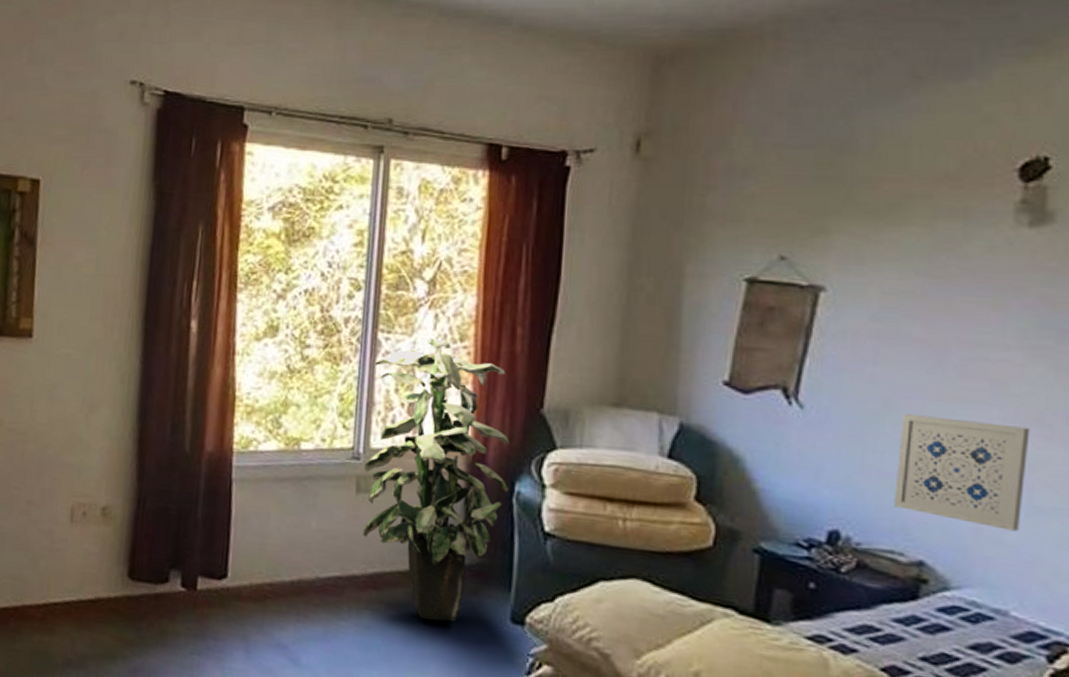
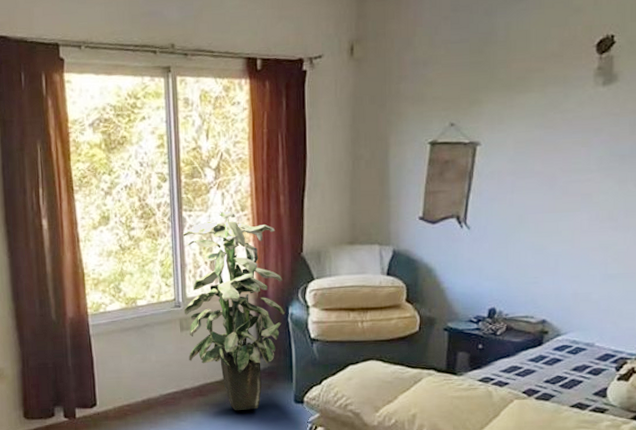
wall art: present [894,414,1030,532] -> none [527,223,605,292]

